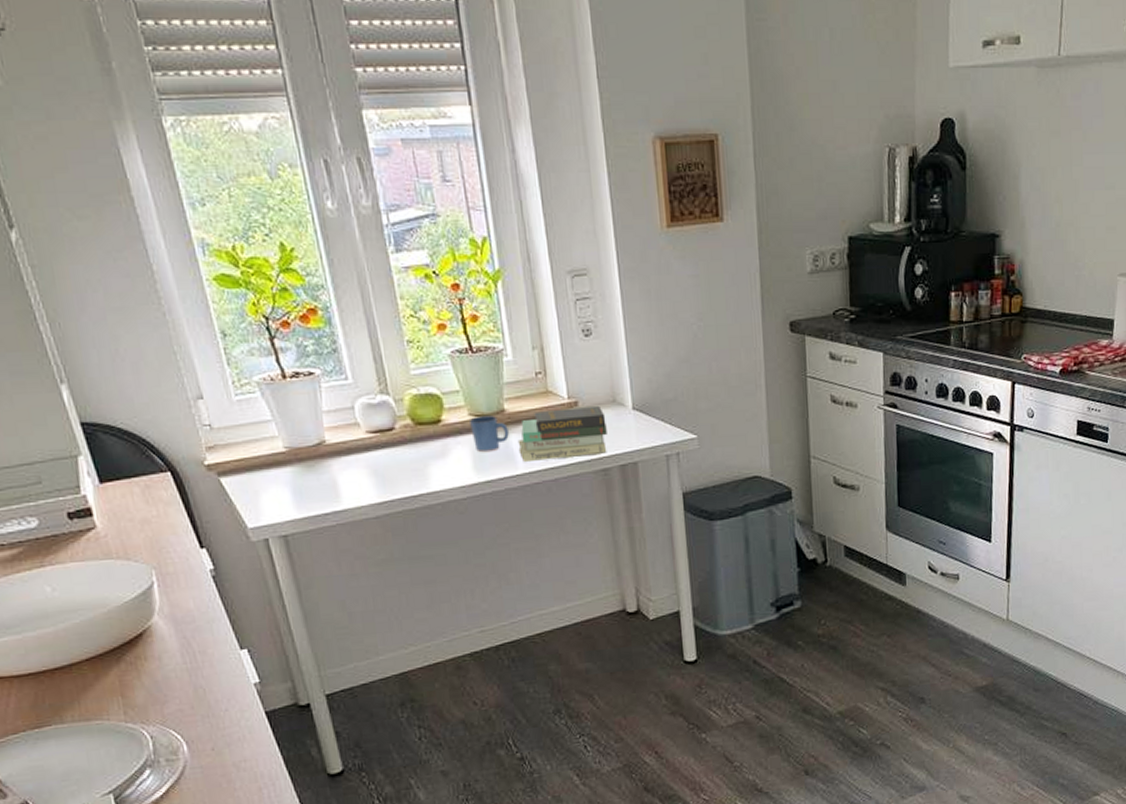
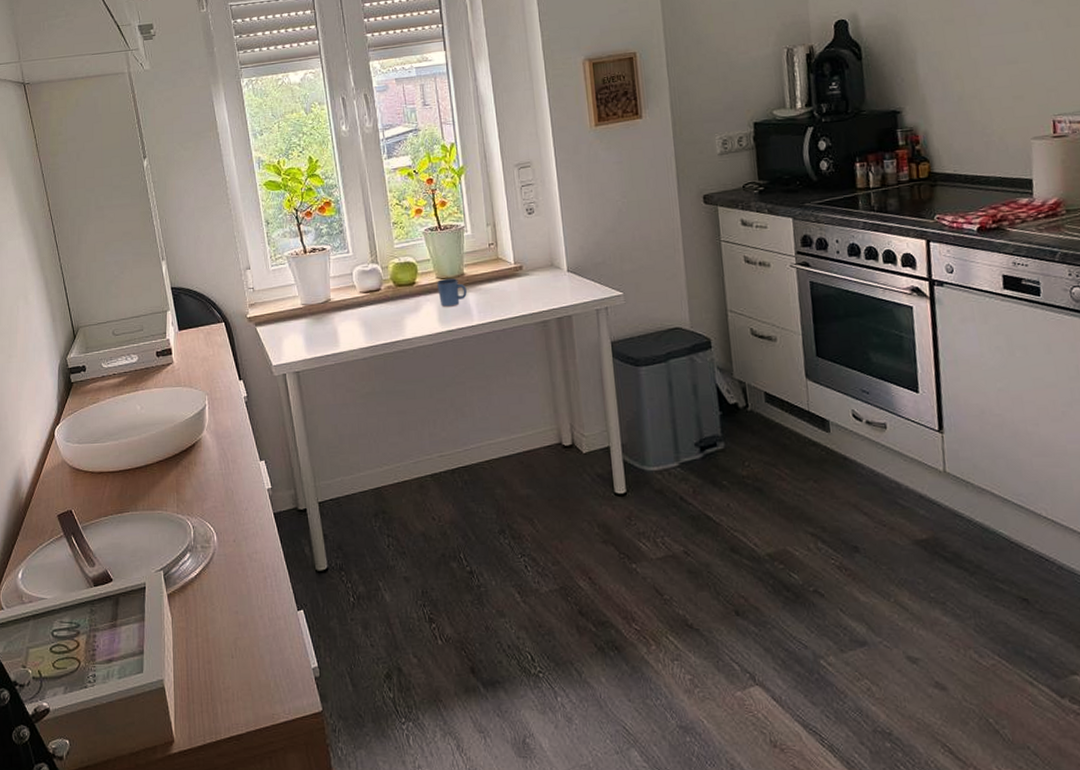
books: present [517,405,607,463] -> none [473,269,546,316]

